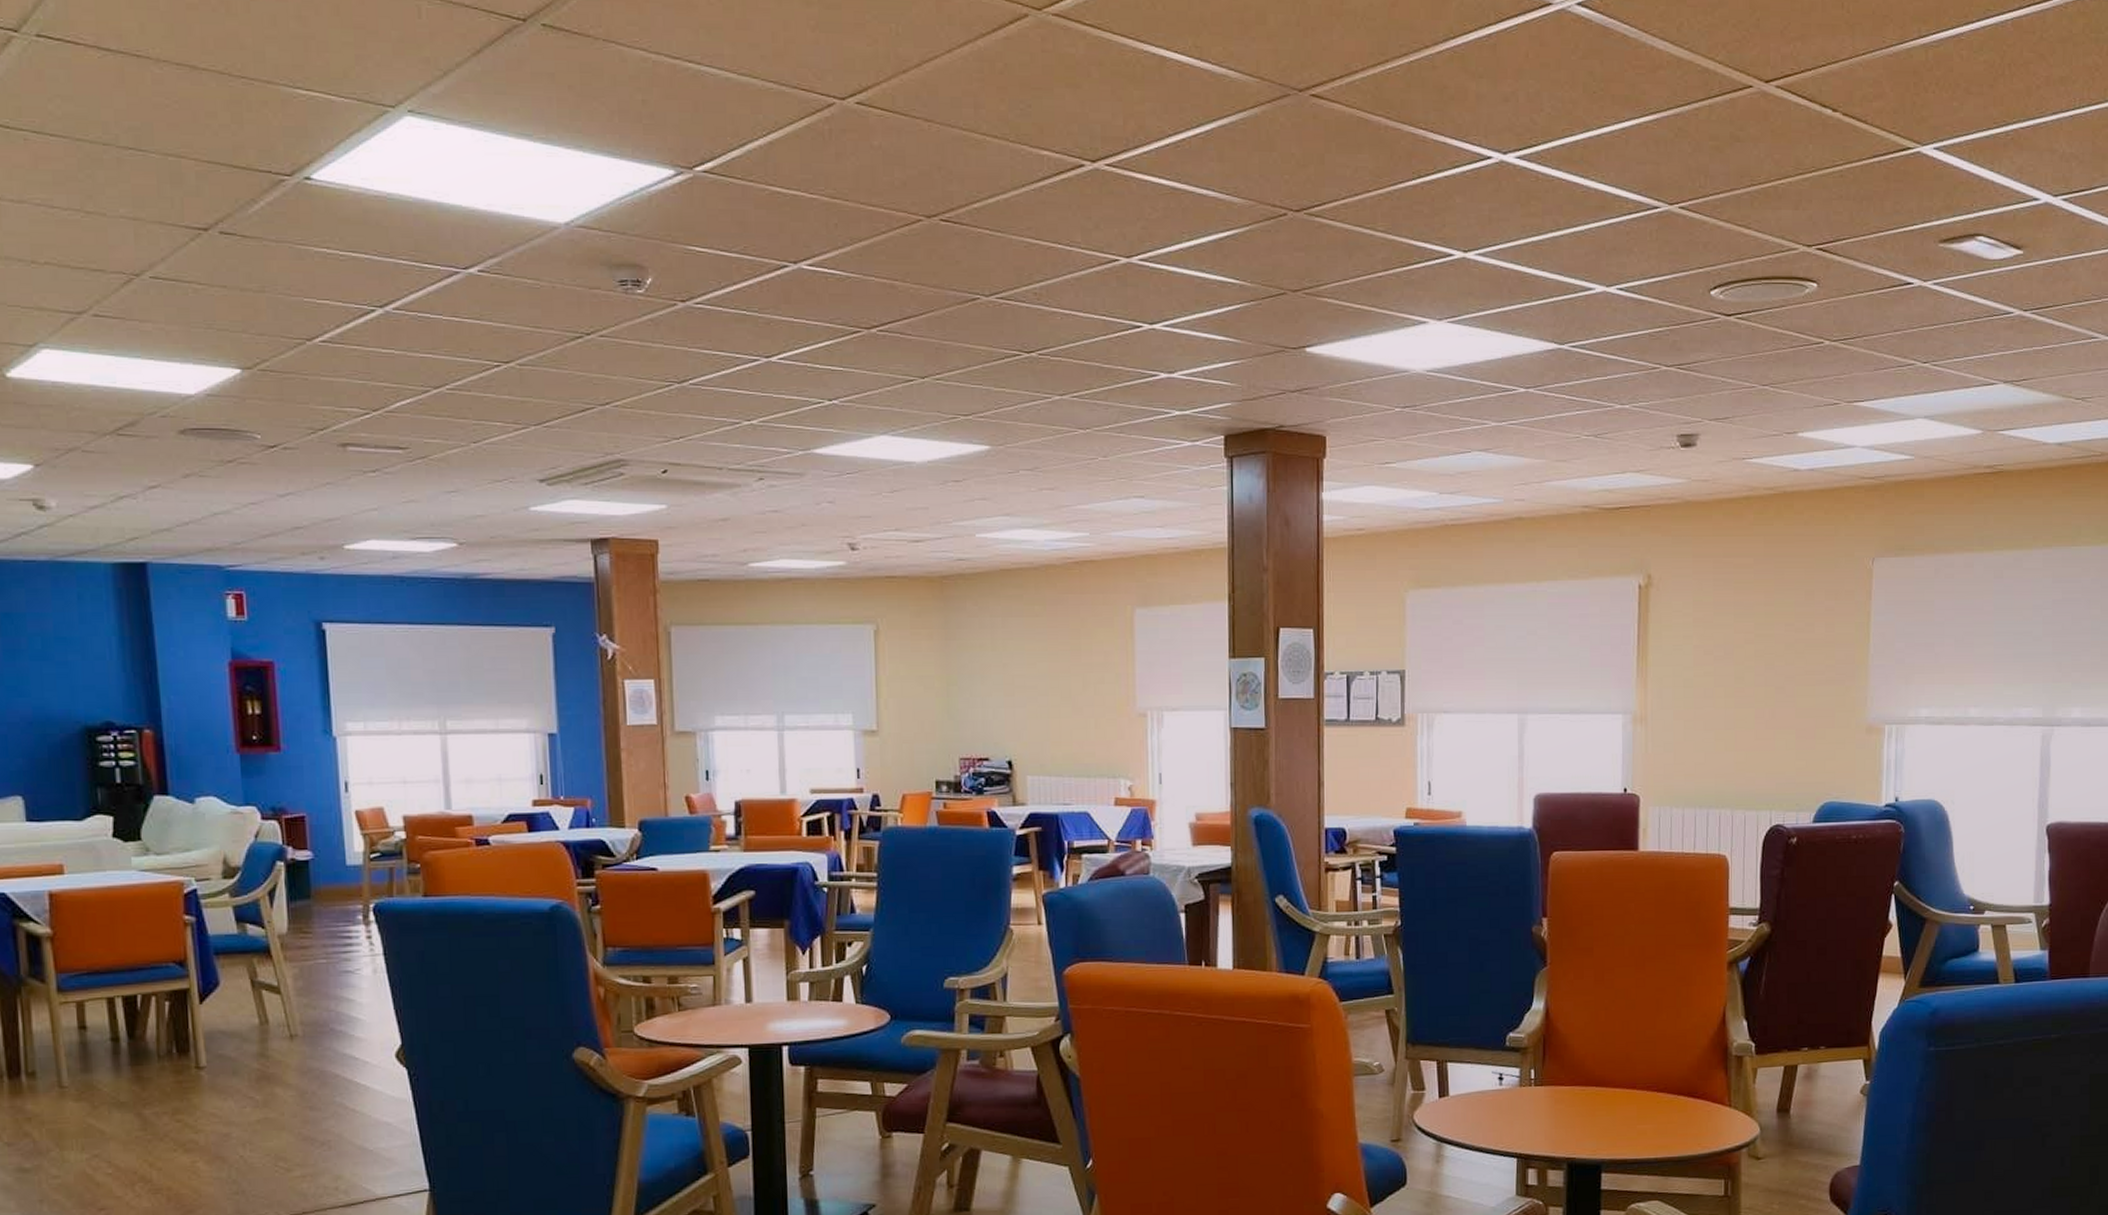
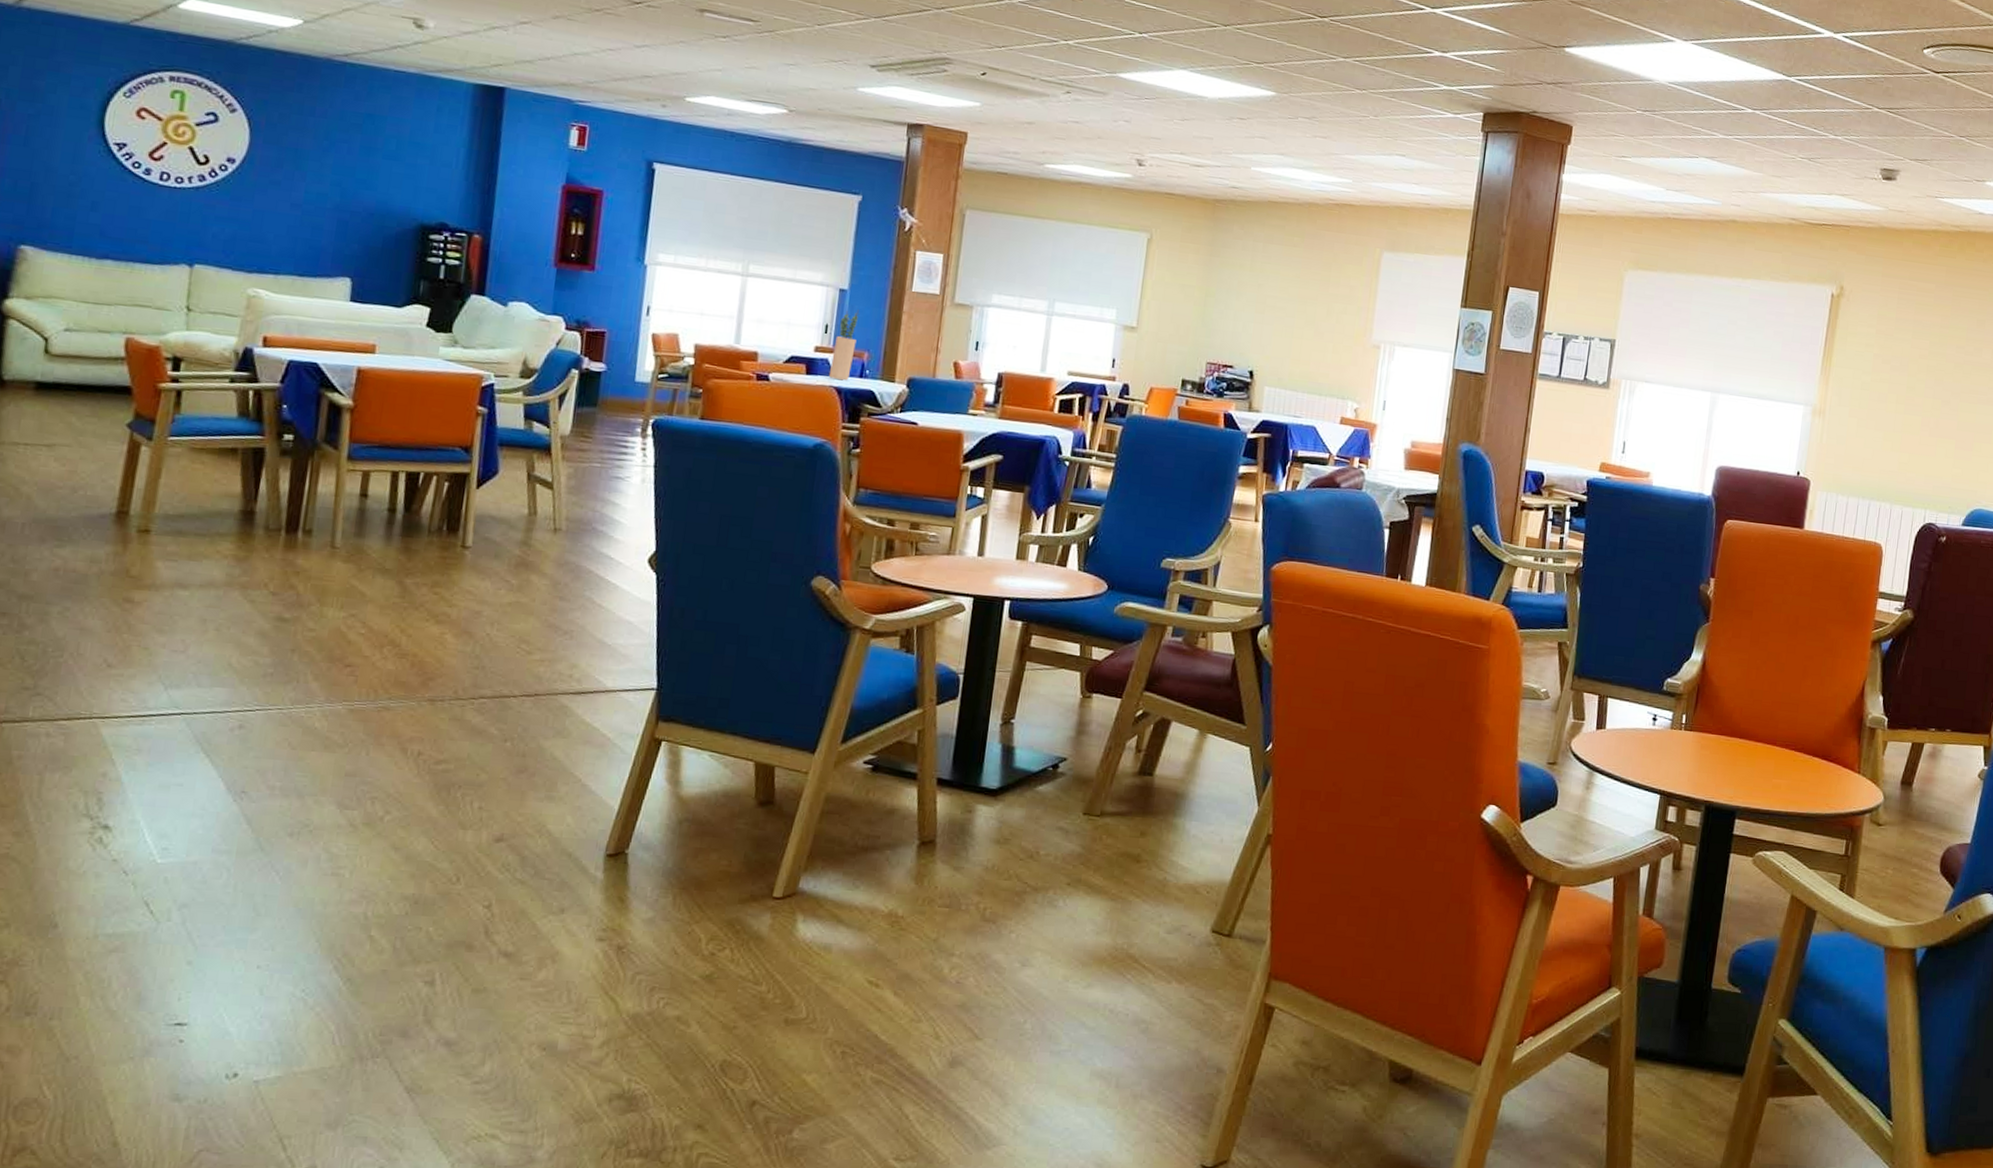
vase: none [552,754,577,834] -> present [828,310,860,381]

